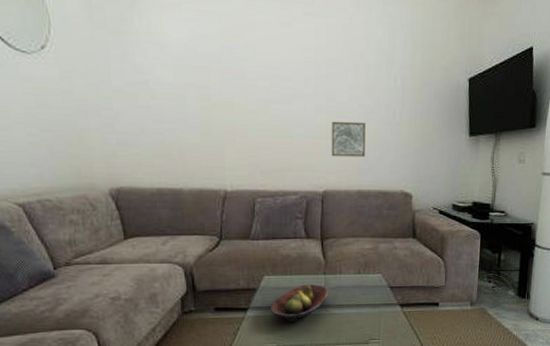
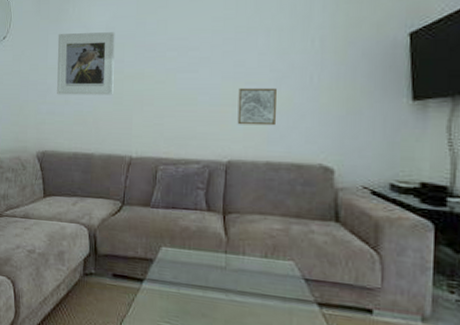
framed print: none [122,49,200,125] -> present [57,32,115,95]
fruit bowl: present [269,284,329,323] -> none [165,262,231,304]

